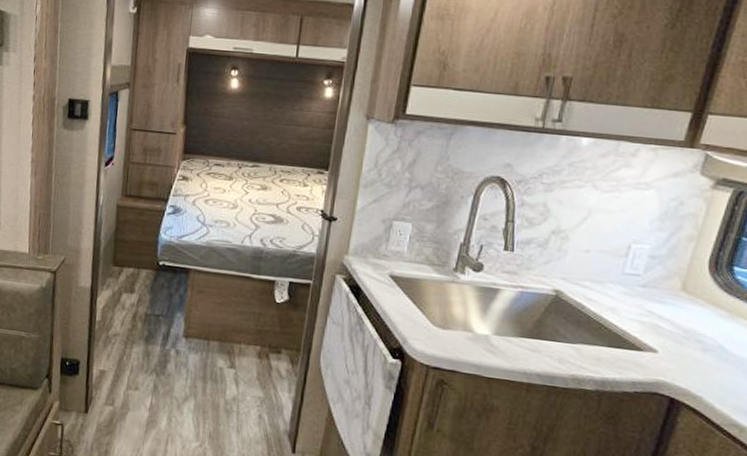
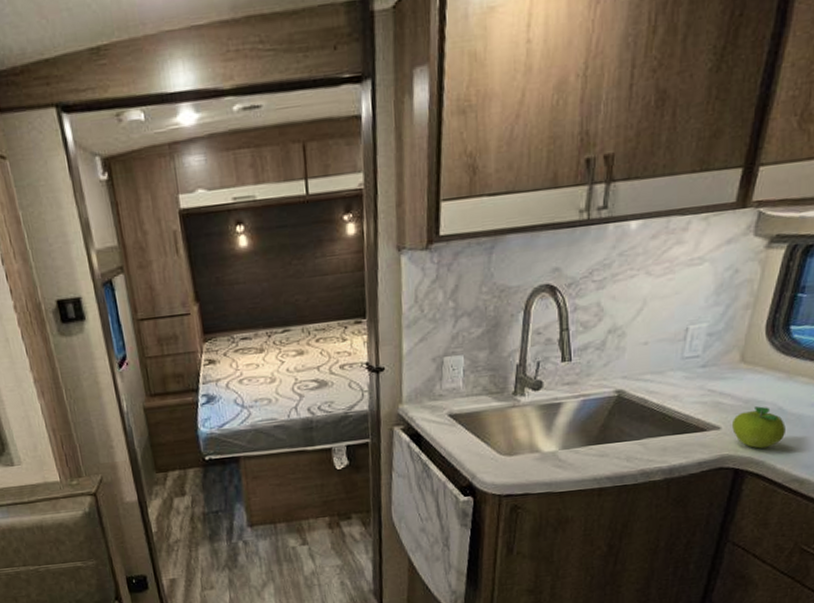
fruit: none [670,338,726,384] -> present [732,406,786,449]

